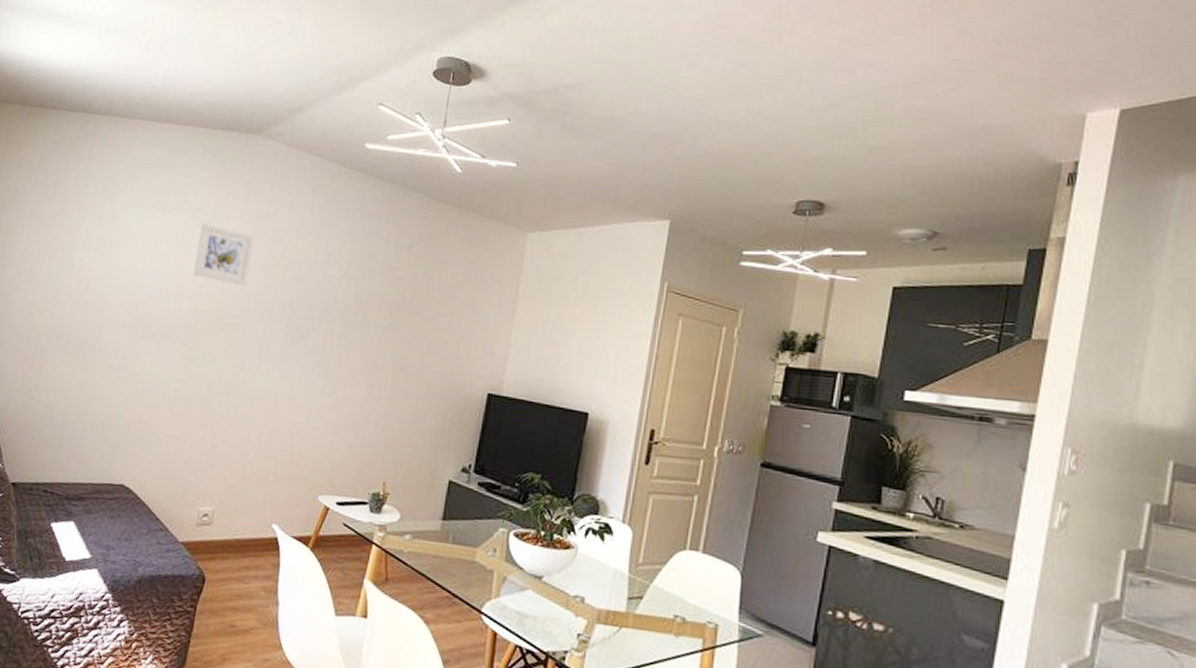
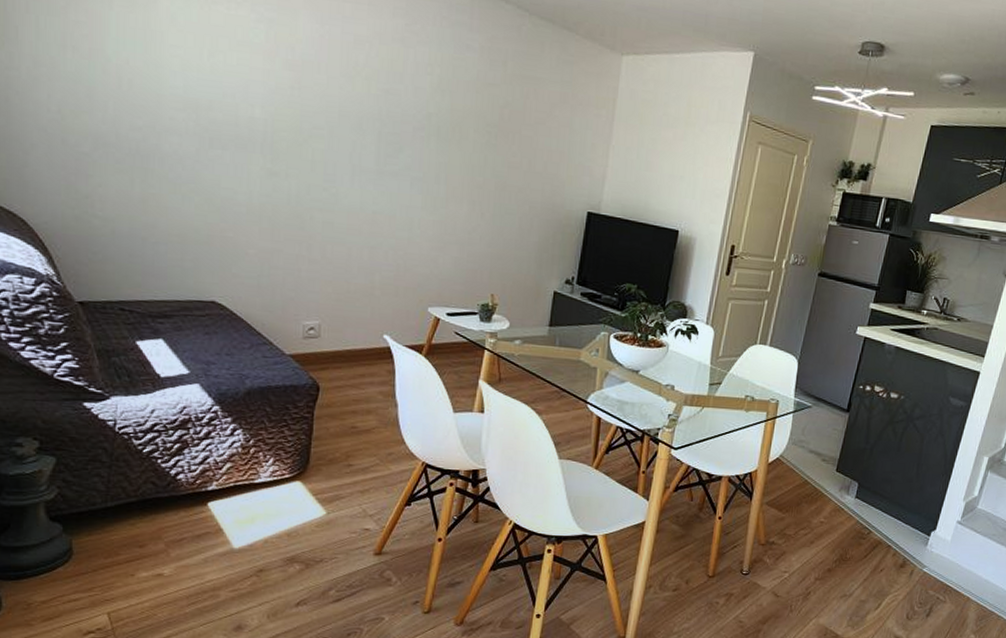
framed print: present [193,223,254,285] -> none [262,19,330,94]

